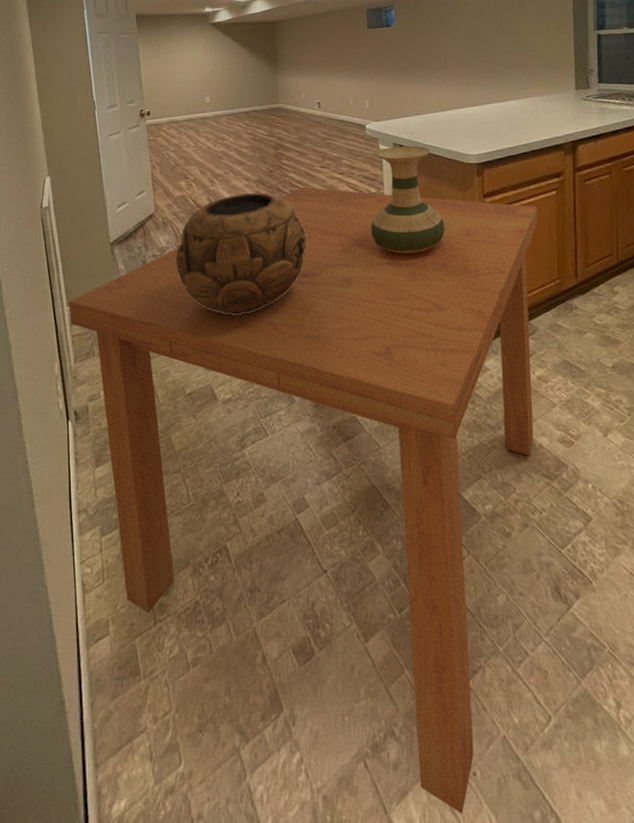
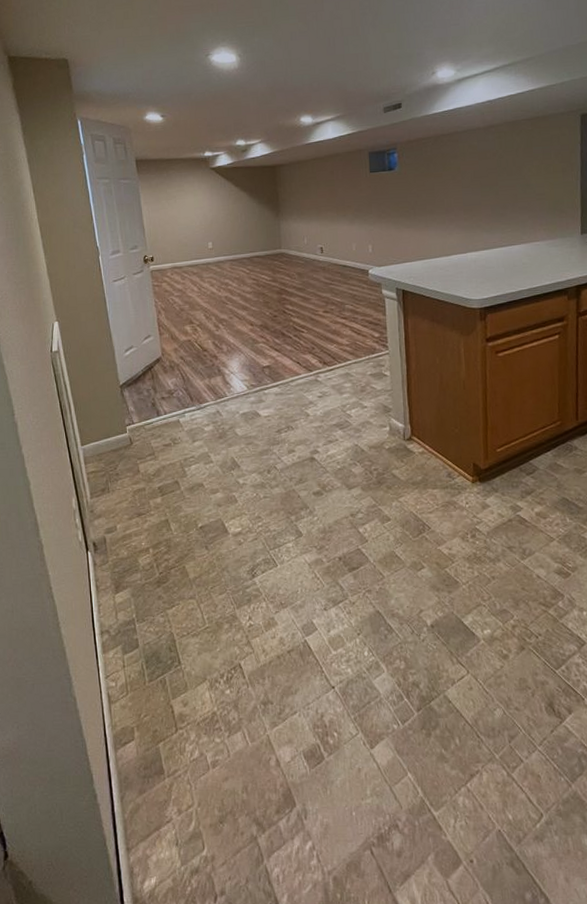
dining table: present [68,187,538,814] -> none [82,331,540,894]
decorative bowl: present [175,192,307,315] -> none [183,337,311,454]
vase: present [370,145,445,255] -> none [373,290,448,397]

